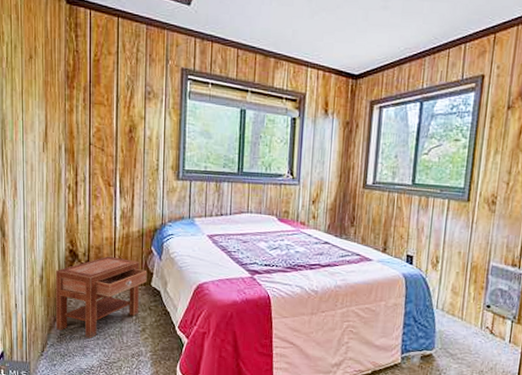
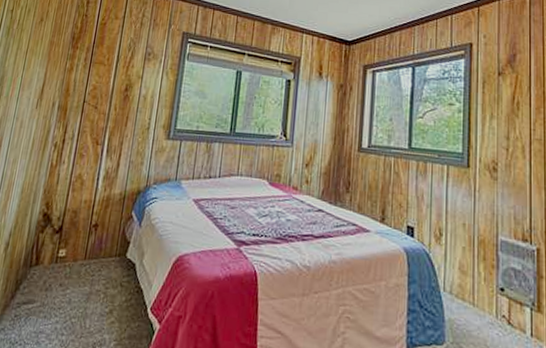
nightstand: present [56,256,147,339] -> none [11,221,124,322]

